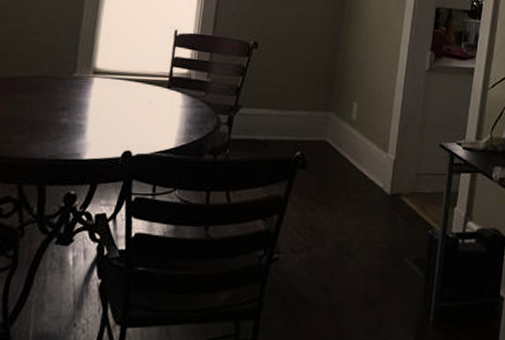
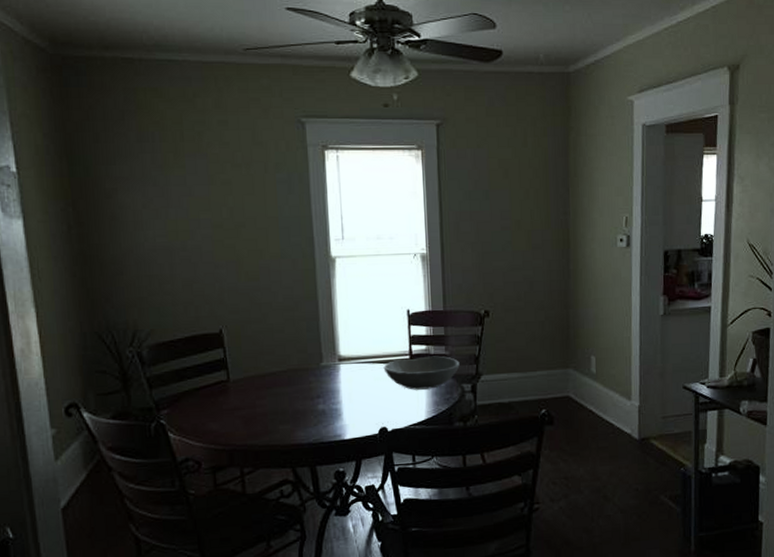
bowl: none [139,80,220,116] -> present [383,355,460,390]

